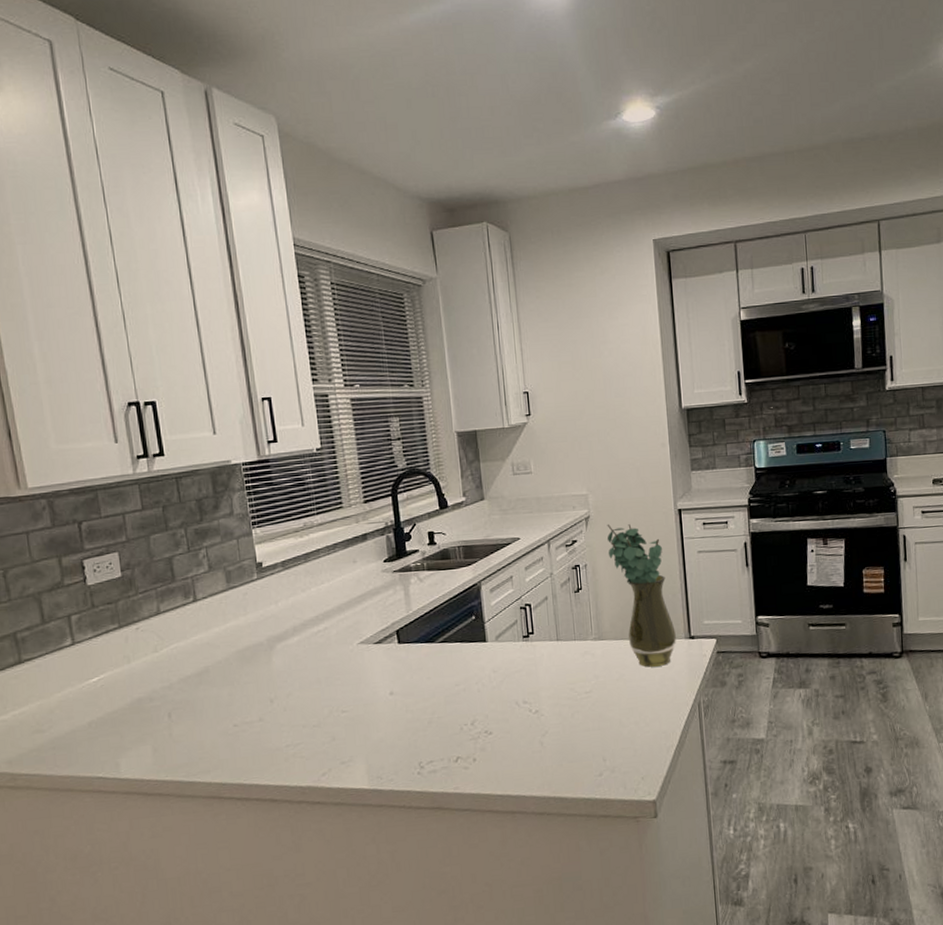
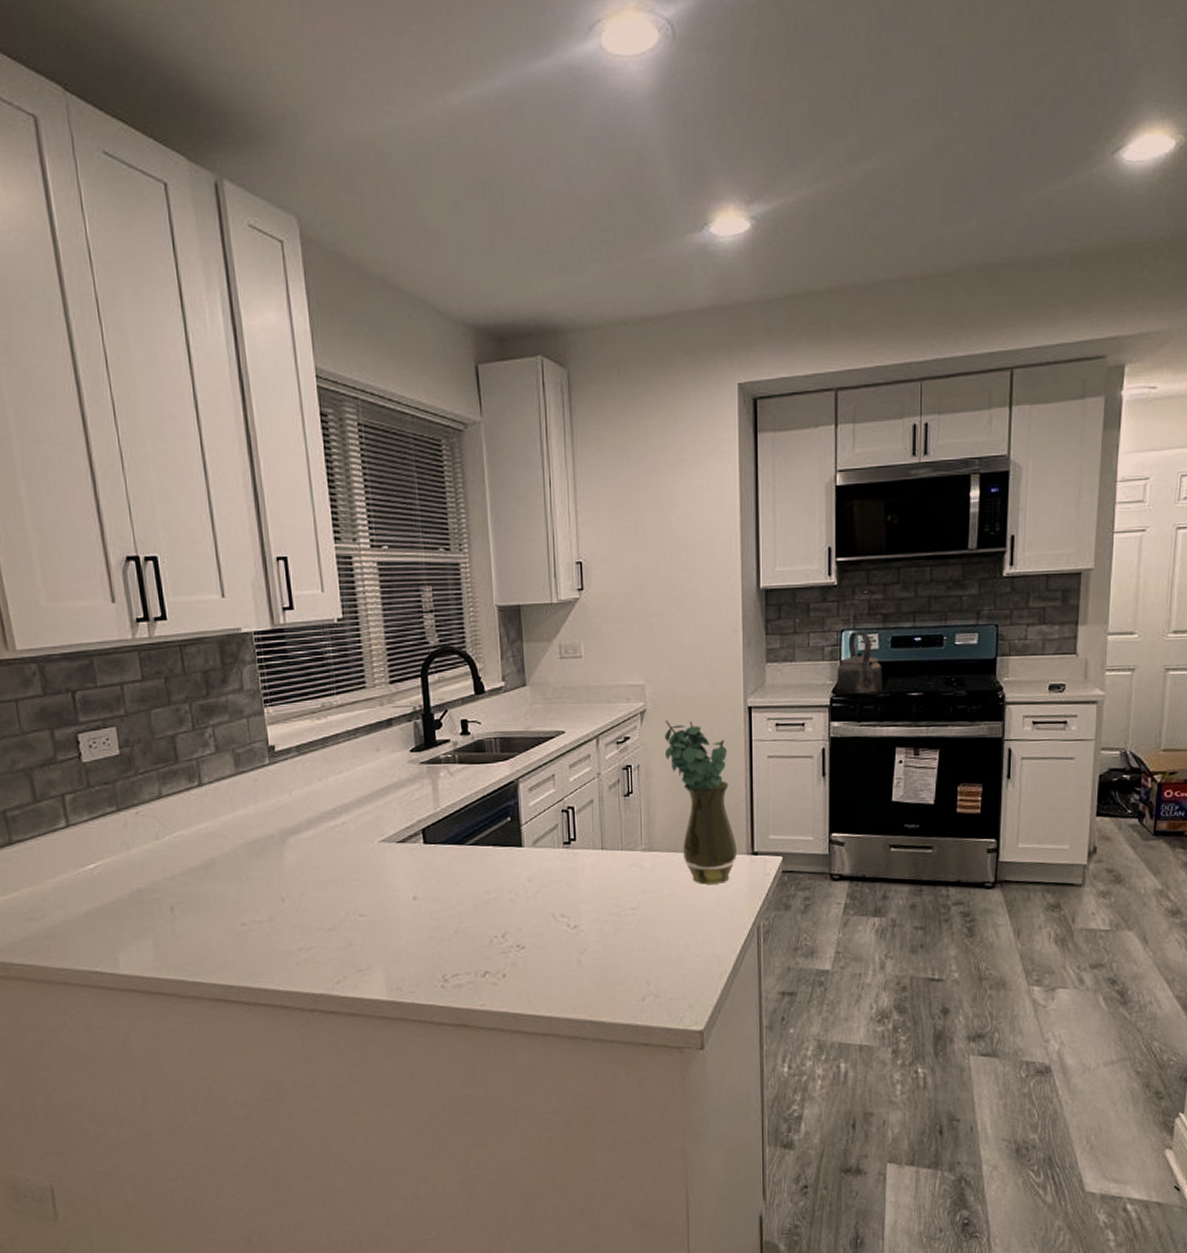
kettle: none [752,441,793,498] -> present [835,631,883,698]

